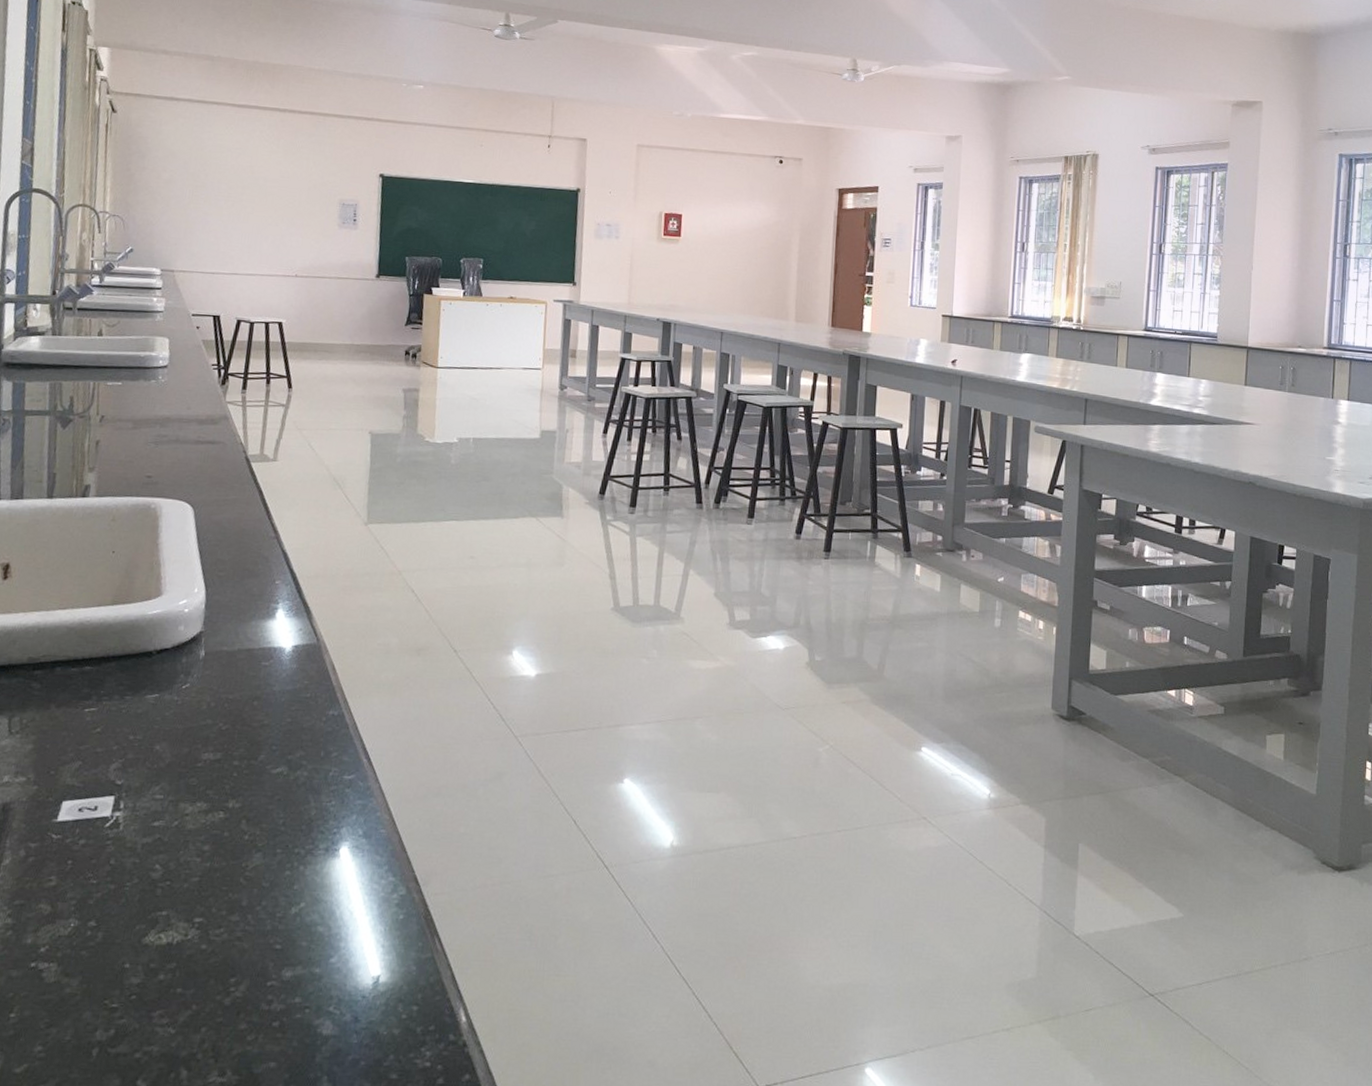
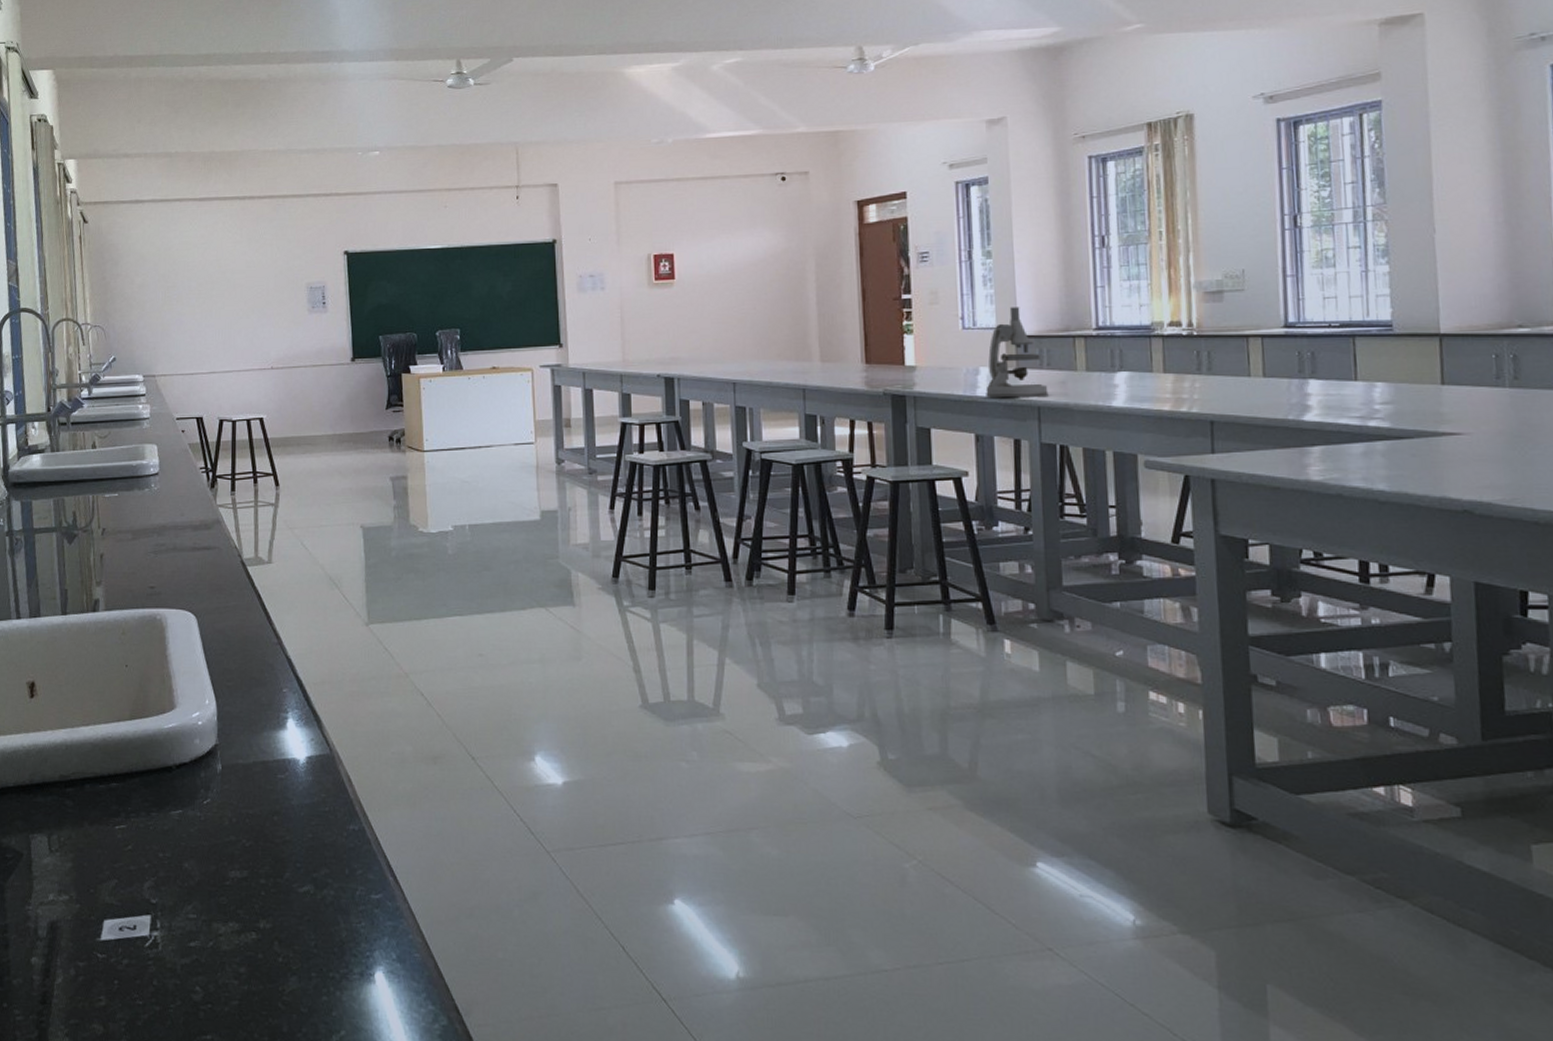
microscope: none [923,292,970,369] -> present [985,307,1049,398]

